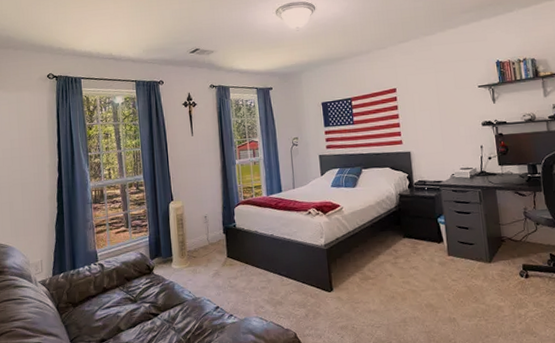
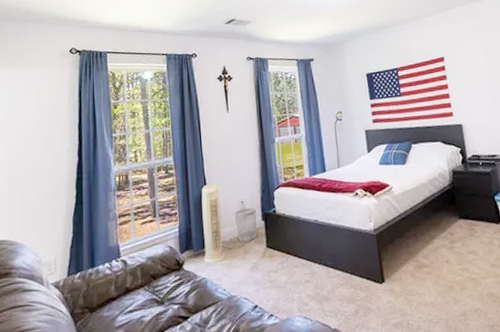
wastebasket: none [198,221,219,252] -> present [234,207,257,242]

